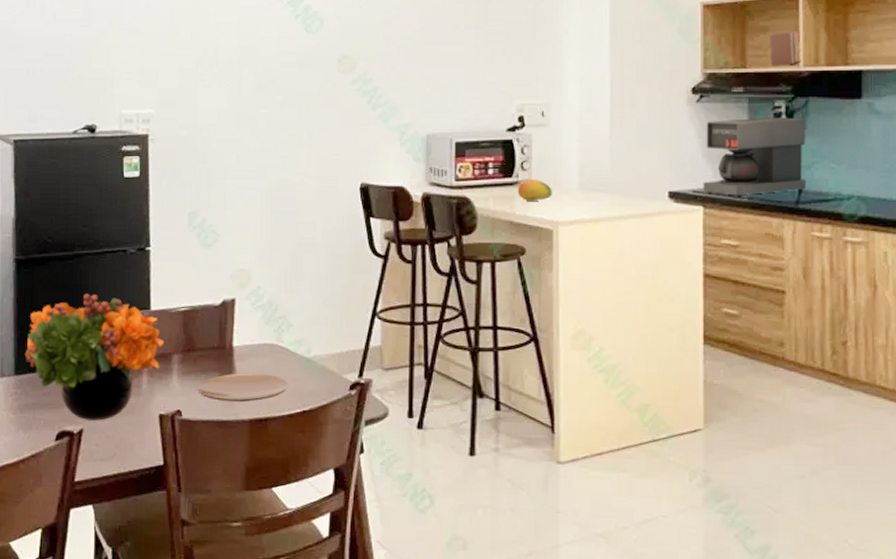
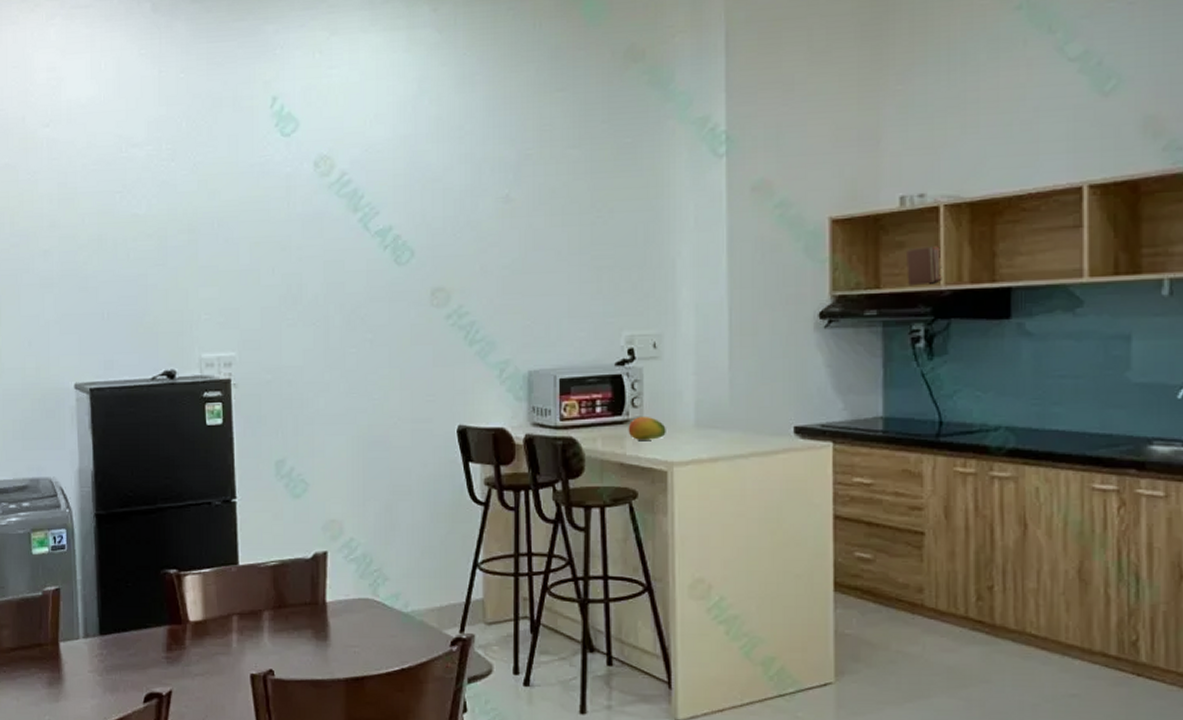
flower arrangement: present [25,293,165,421] -> none [109,549,254,682]
plate: present [197,373,289,402] -> none [290,630,387,660]
coffee maker: present [703,117,807,199] -> none [832,341,948,433]

